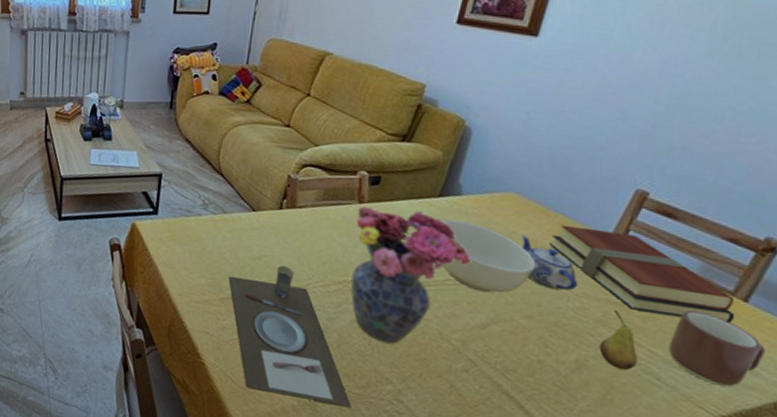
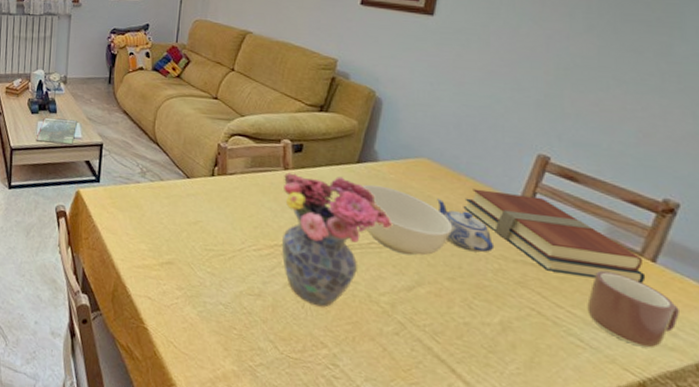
magazine: none [88,144,134,175] -> present [35,117,77,145]
place setting: present [229,266,352,407] -> none [167,231,290,372]
fruit: present [599,310,638,370] -> none [521,271,560,332]

